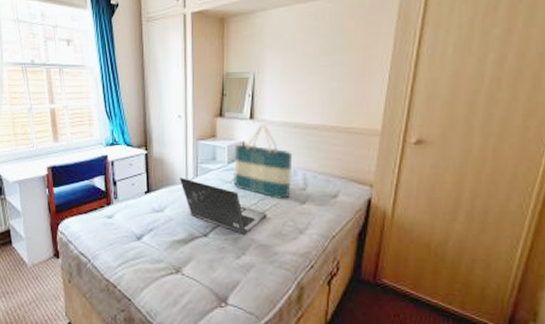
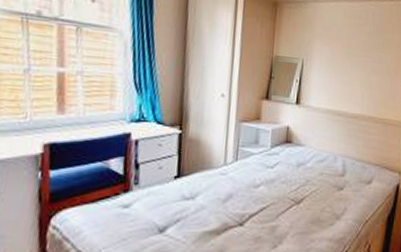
laptop: present [180,178,268,236] -> none [217,161,307,223]
tote bag: present [234,125,293,199] -> none [275,111,334,185]

